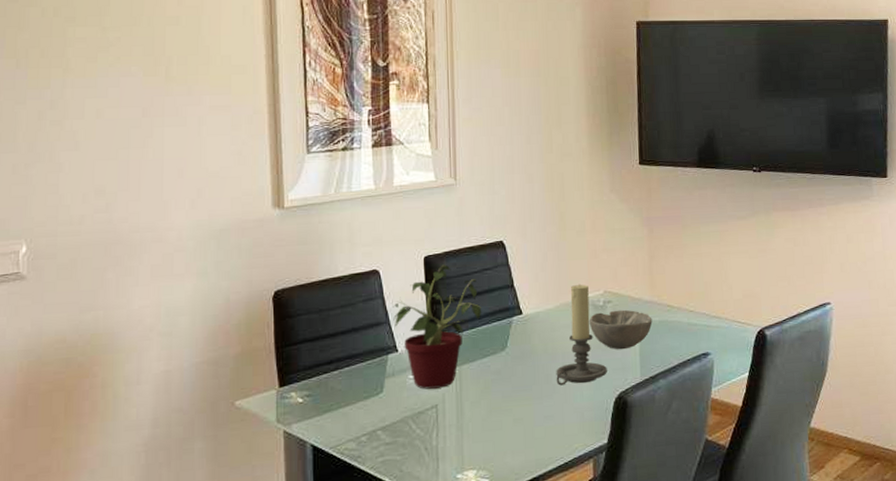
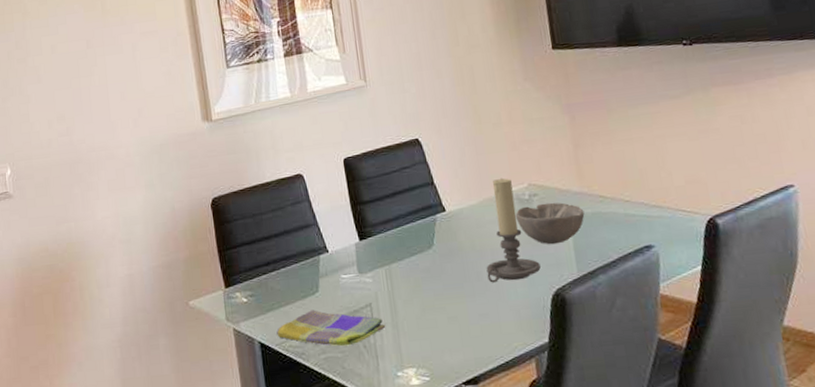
dish towel: none [332,411,450,449] -> present [276,310,386,346]
potted plant: present [392,264,482,389] -> none [318,165,405,288]

